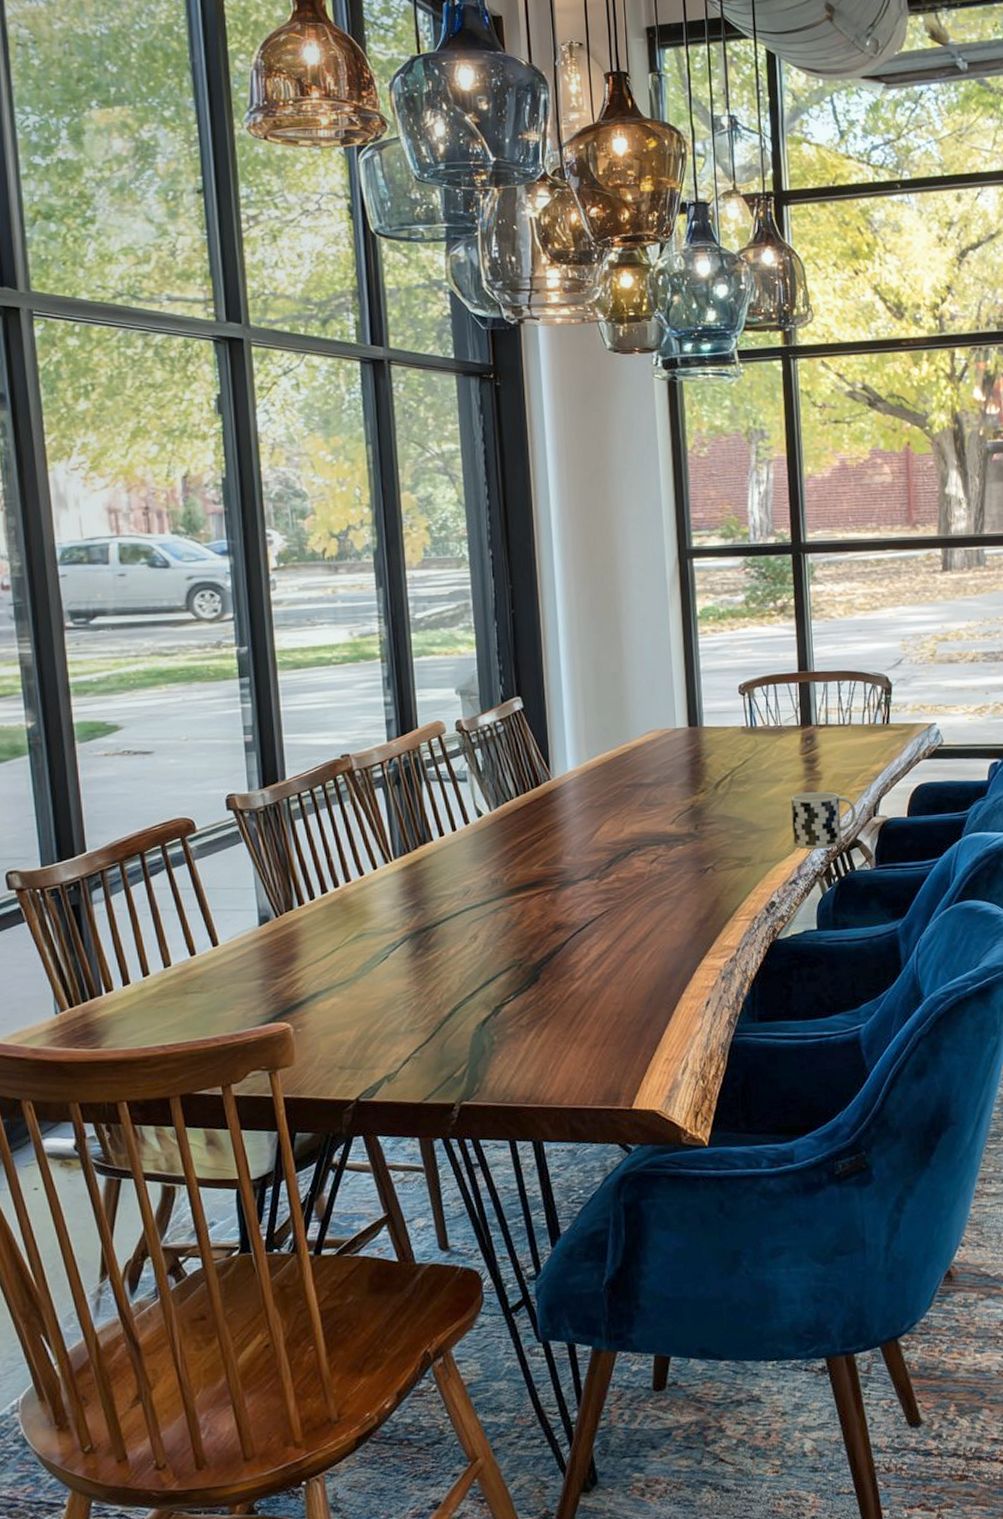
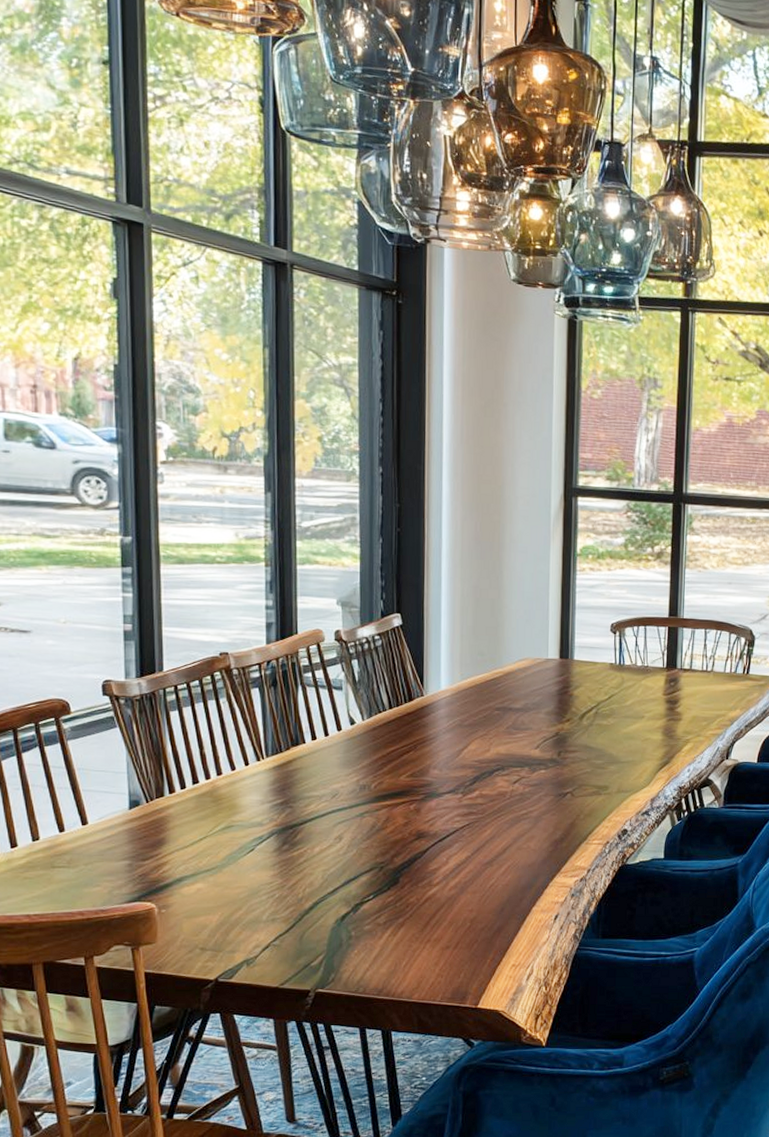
cup: present [791,791,856,849] -> none [649,731,710,785]

